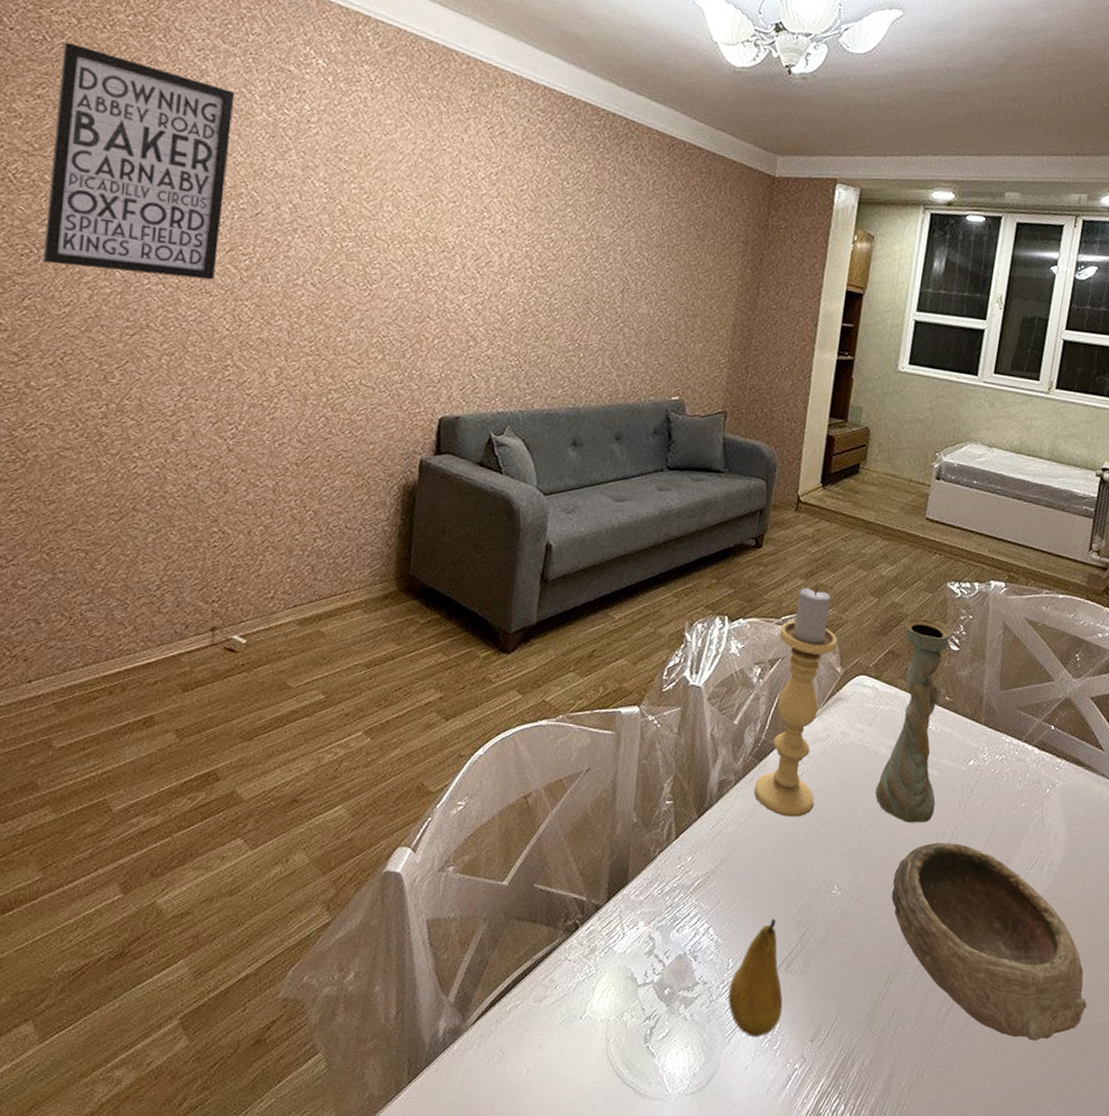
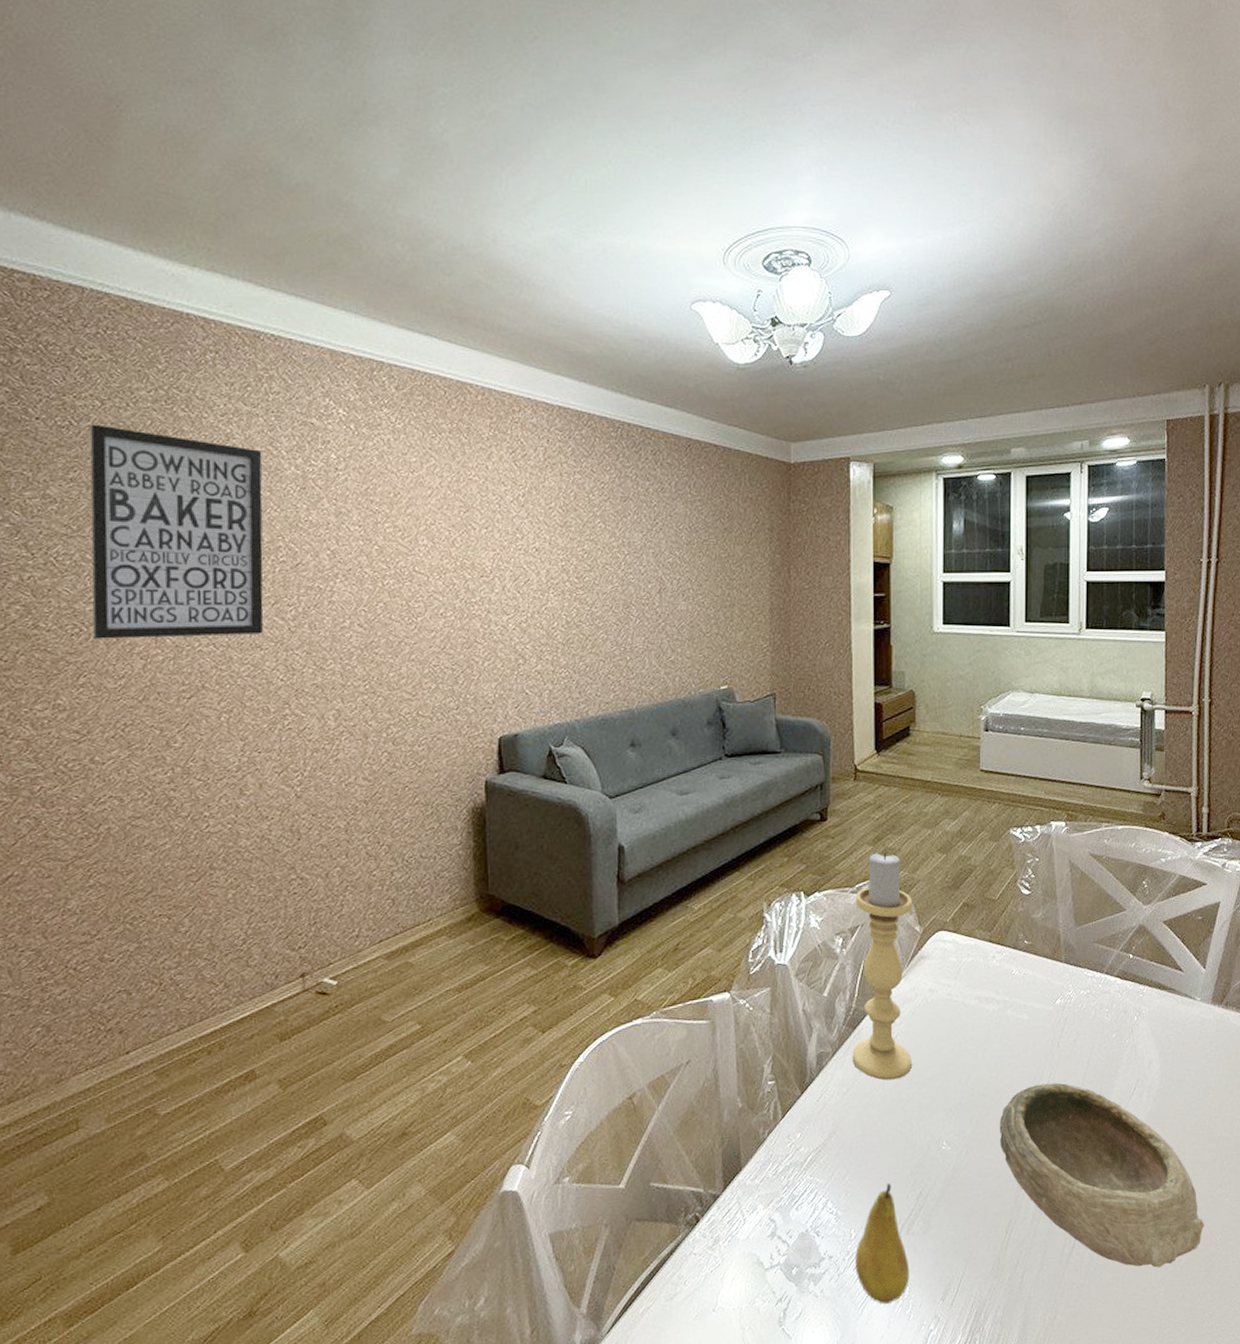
vase: present [875,617,953,823] -> none [970,866,1029,1070]

